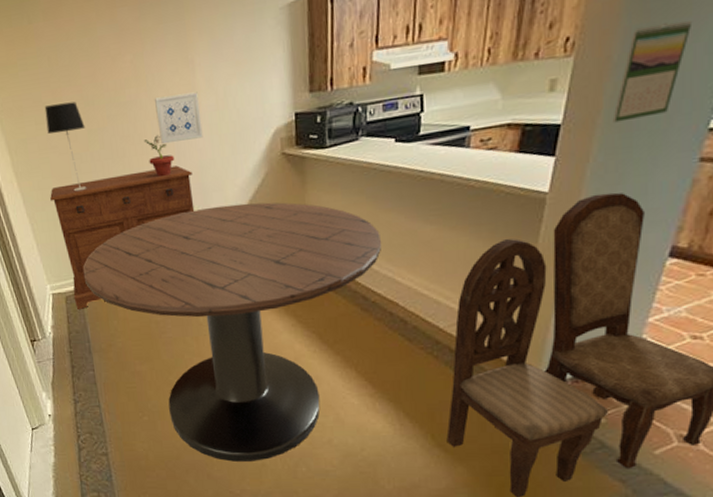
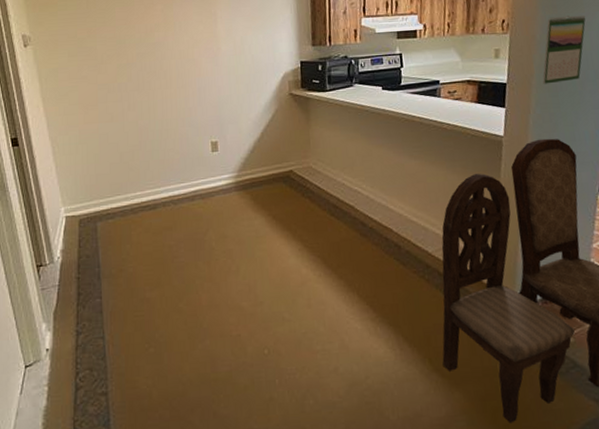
table lamp: present [44,101,86,191] -> none [79,39,115,118]
sideboard: present [50,165,195,309] -> none [75,99,212,233]
dining table: present [82,202,382,462] -> none [100,135,376,397]
potted plant: present [144,135,175,177] -> none [169,72,196,109]
wall art: present [155,92,203,145] -> none [181,39,222,81]

